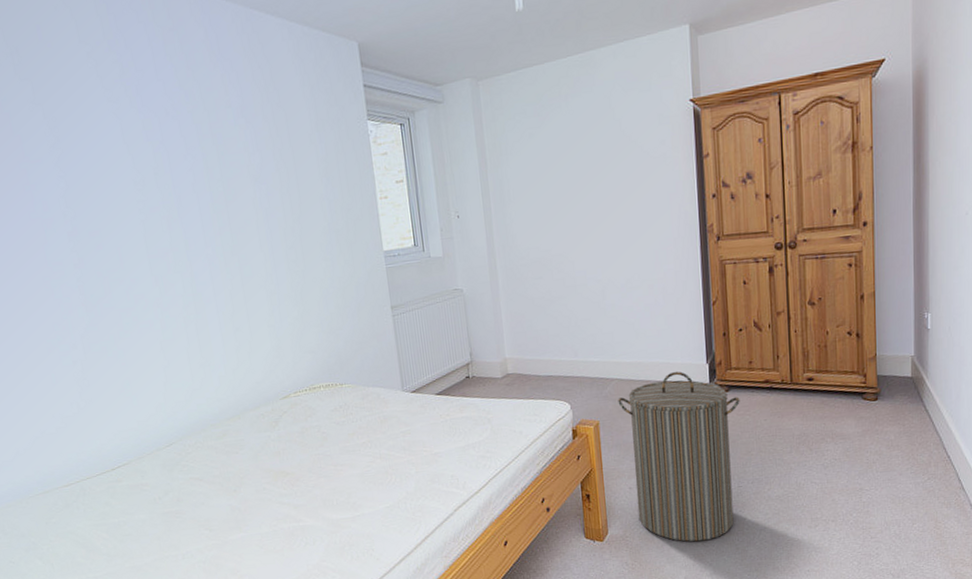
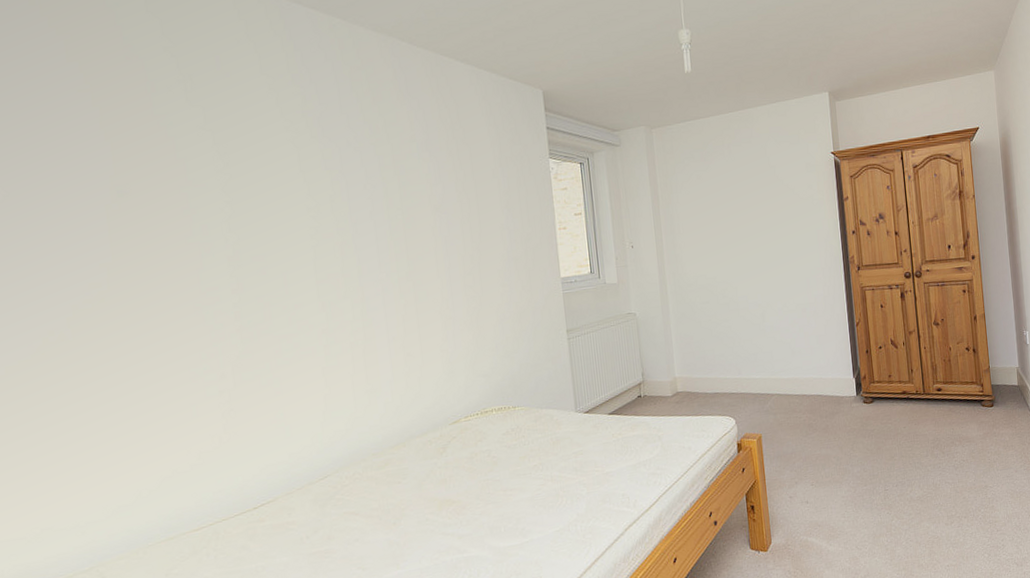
laundry hamper: present [618,371,740,542] -> none [778,385,883,546]

